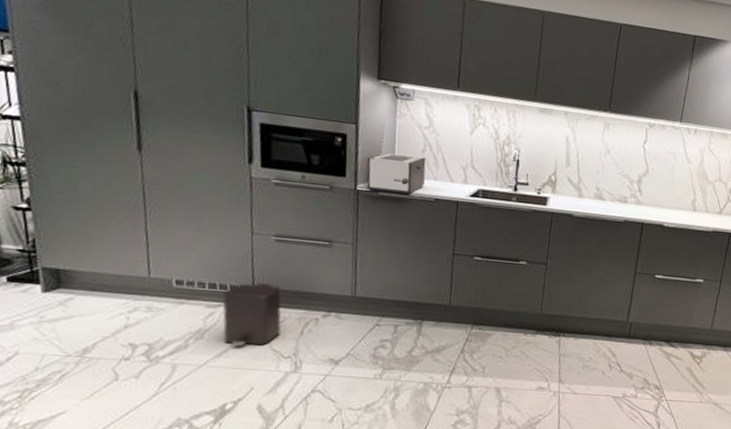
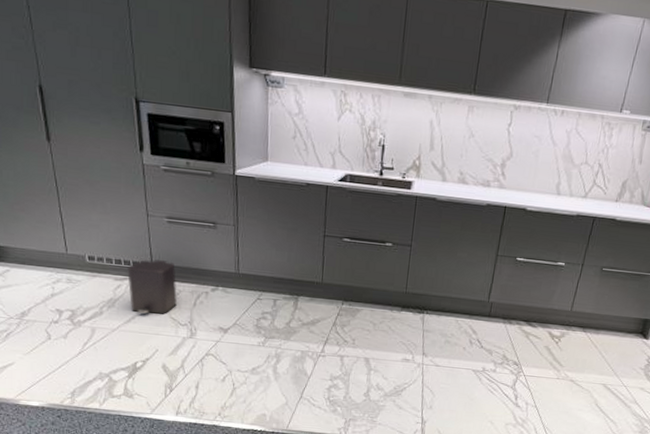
toaster: present [366,152,426,195] -> none [243,139,297,180]

